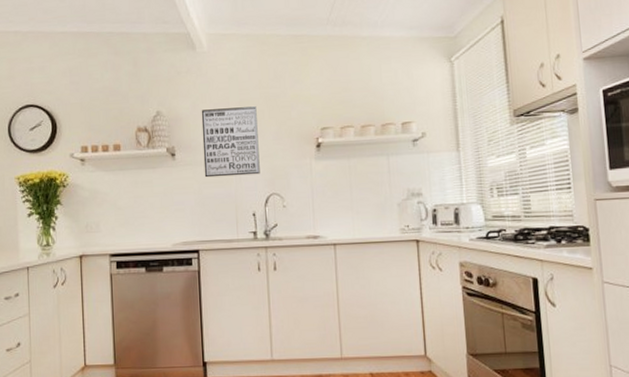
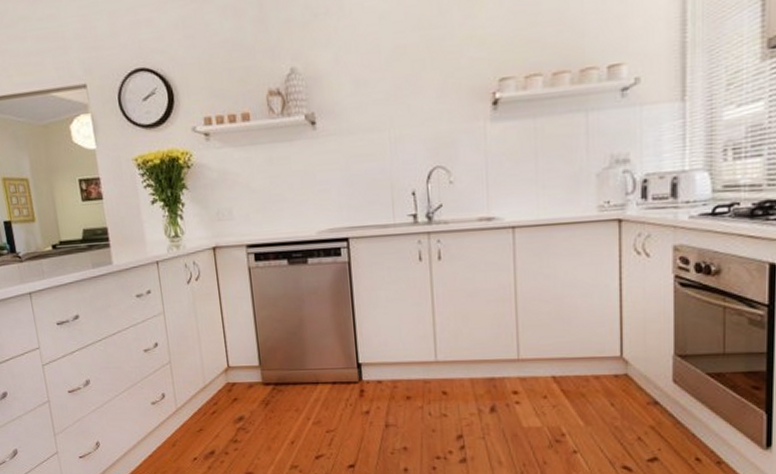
wall art: present [201,106,260,178] -> none [345,54,421,150]

